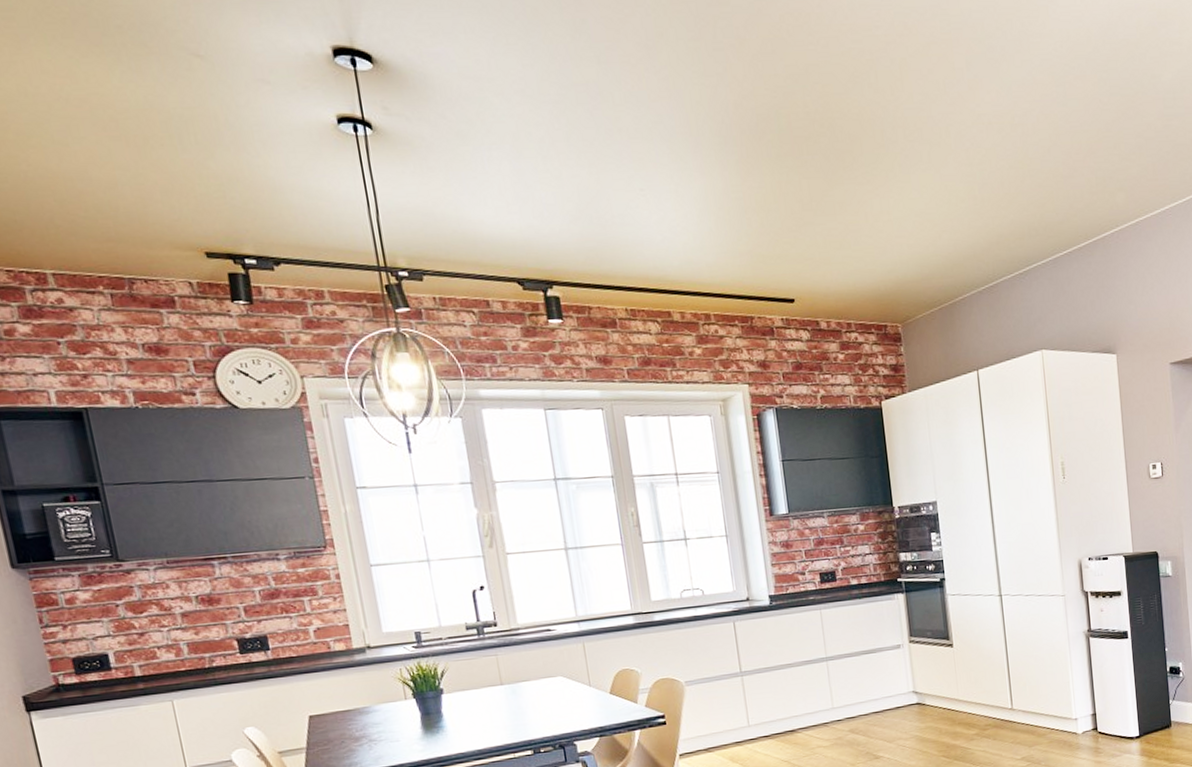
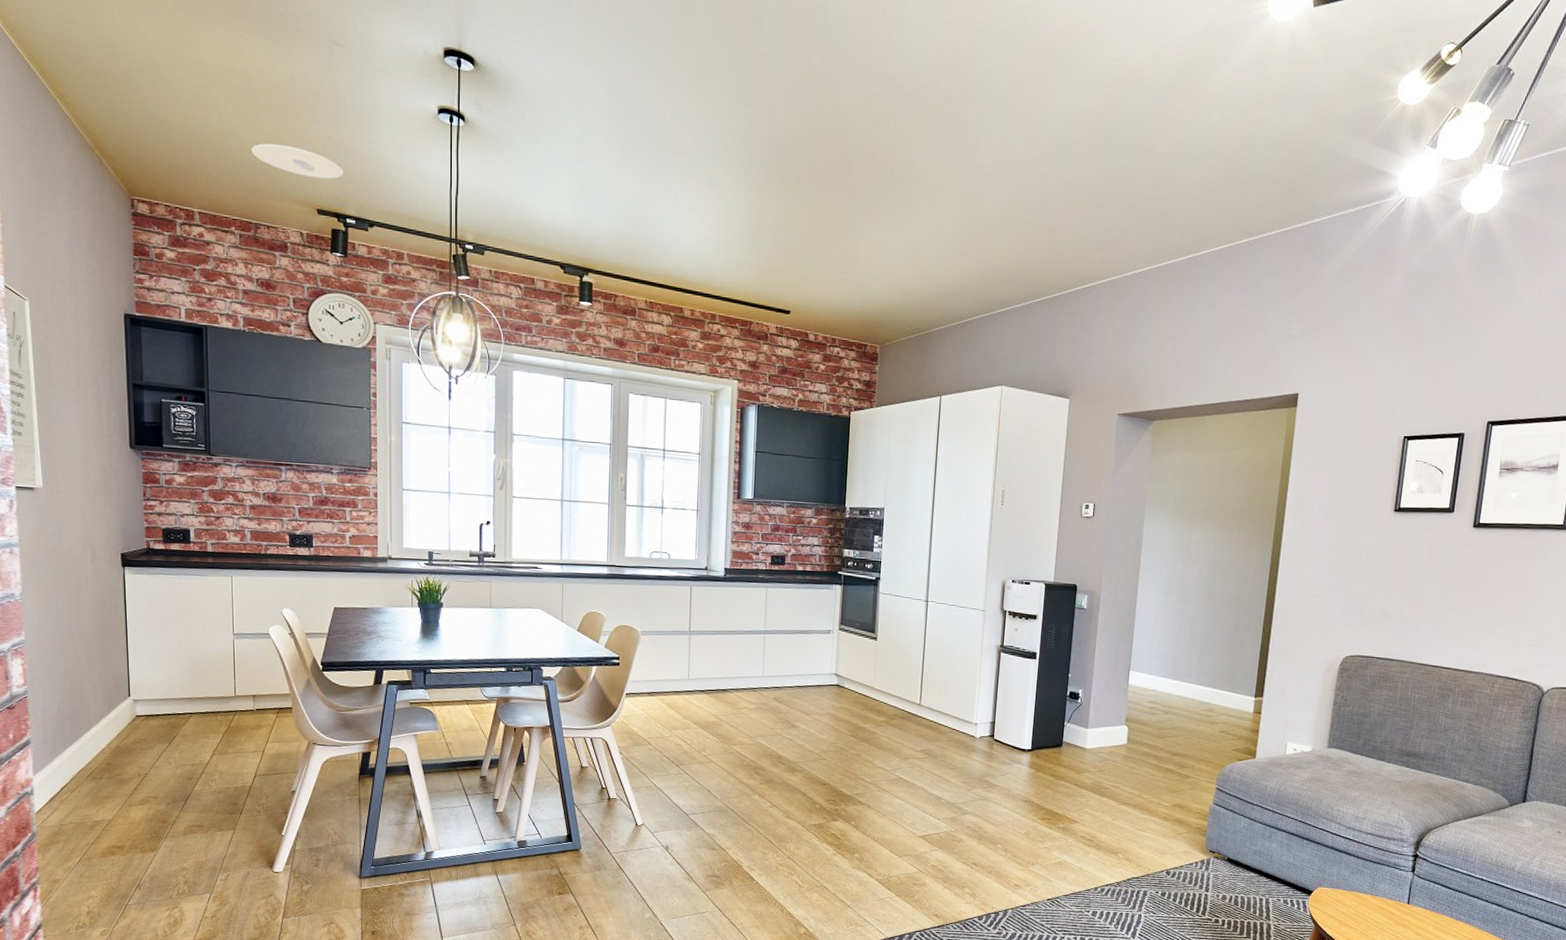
recessed light: none [107,181,232,216] -> present [251,143,344,179]

